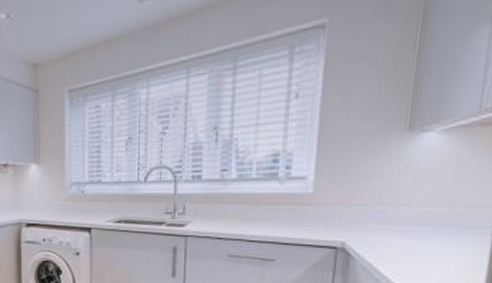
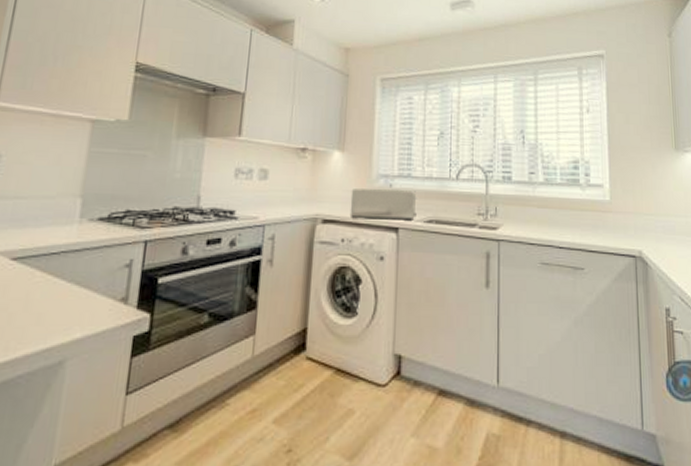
toaster: none [48,195,107,222] -> present [349,188,417,221]

